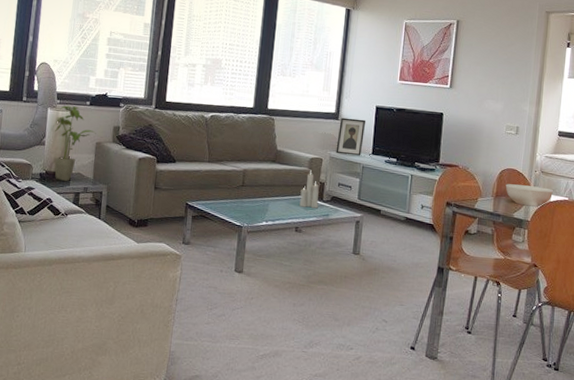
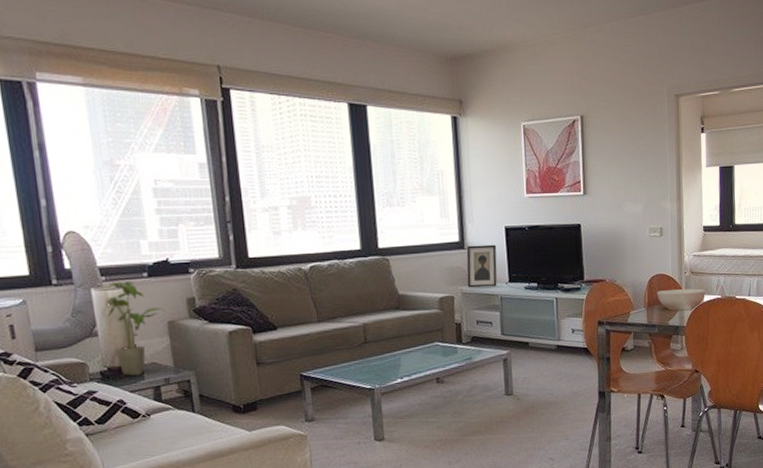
candle: present [299,170,319,208] -> none [435,312,458,355]

